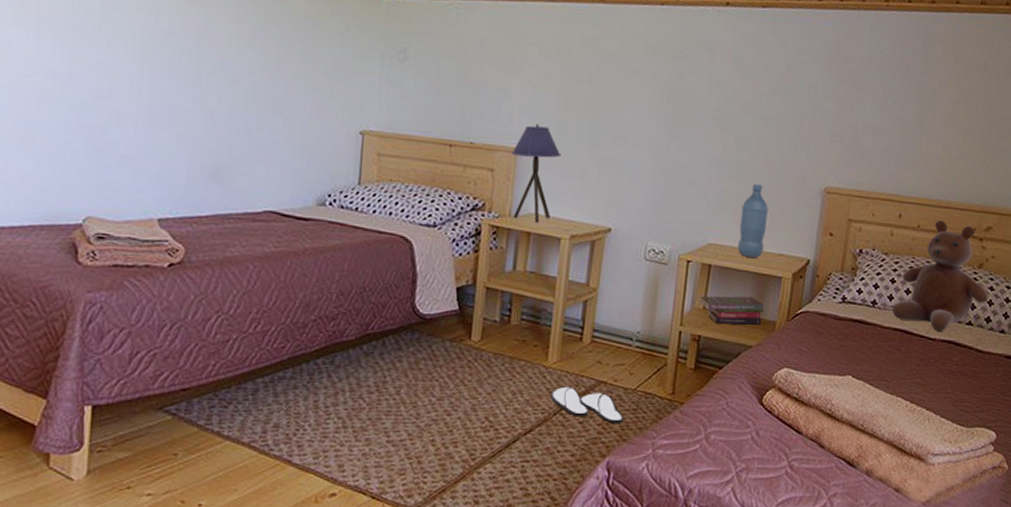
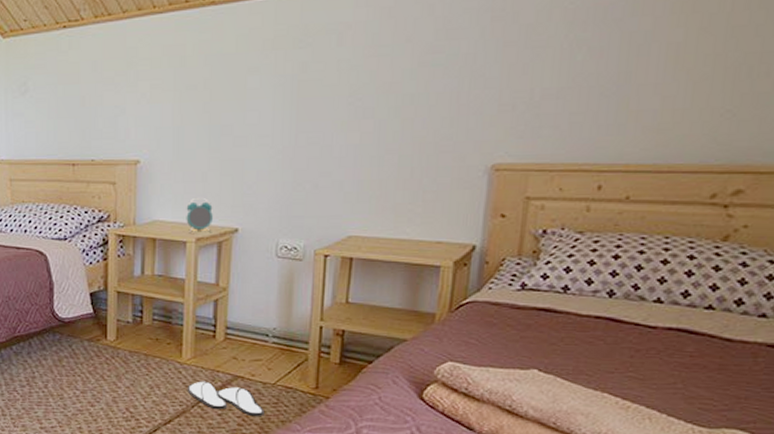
table lamp: present [511,123,562,224] -> none [131,134,181,230]
alarm clock: none [562,194,589,230] -> present [186,198,213,232]
books: present [698,296,764,325] -> none [340,287,420,319]
water bottle: present [737,183,768,259] -> none [383,168,419,248]
teddy bear: present [892,220,989,332] -> none [592,188,740,319]

